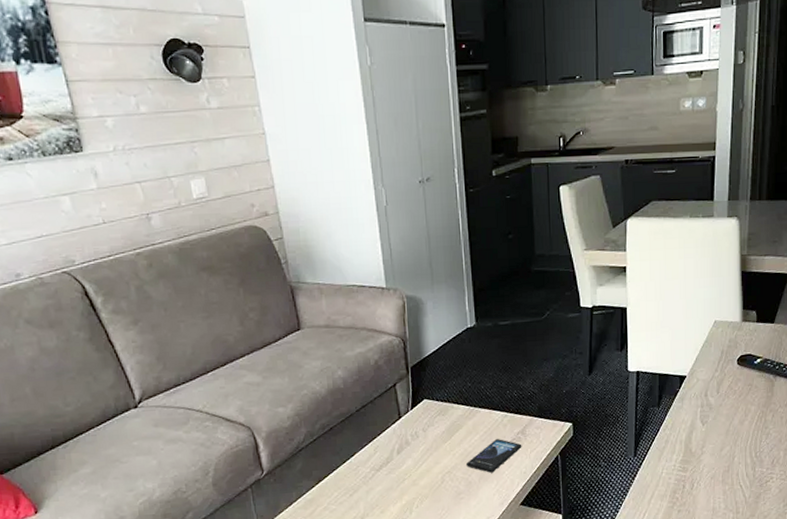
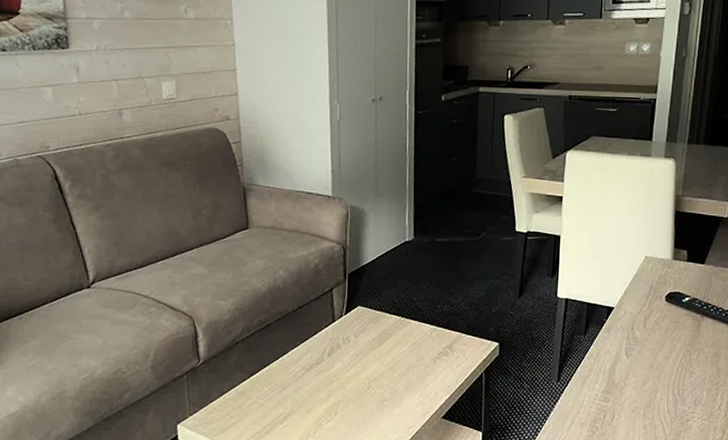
smartphone: present [465,439,522,473] -> none [392,351,449,384]

